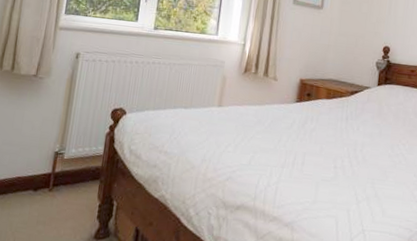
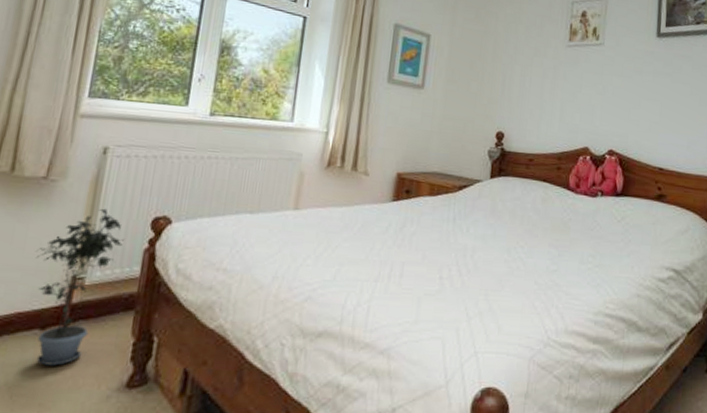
potted plant: none [29,100,92,219] -> present [35,208,125,366]

